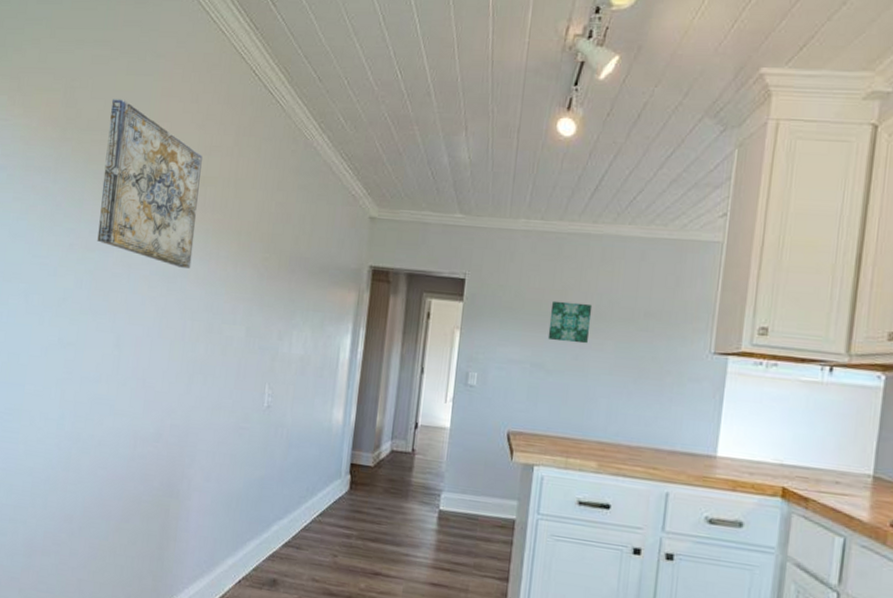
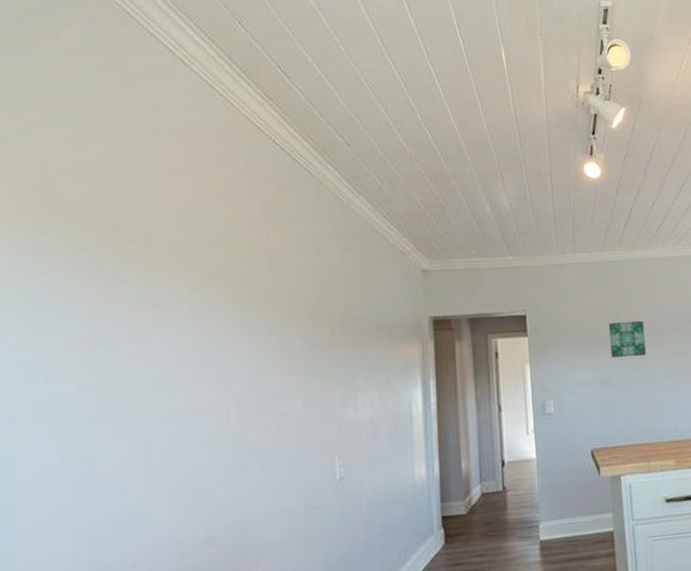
wall art: present [97,99,203,269] -> none [101,179,227,350]

